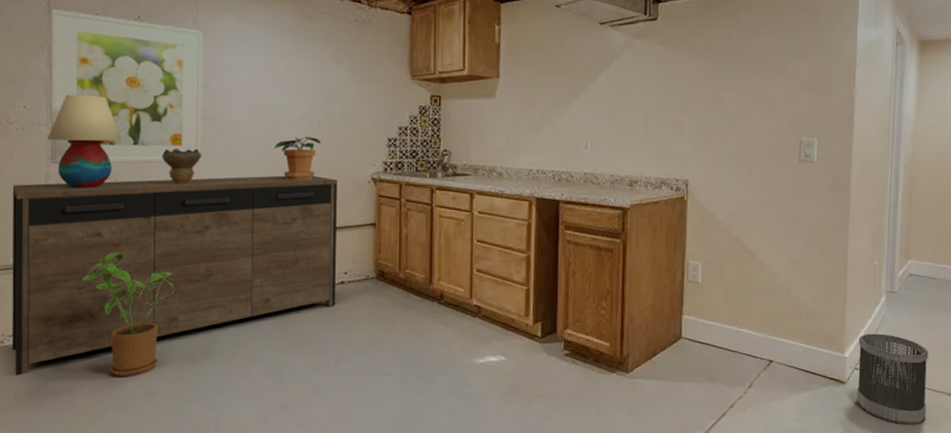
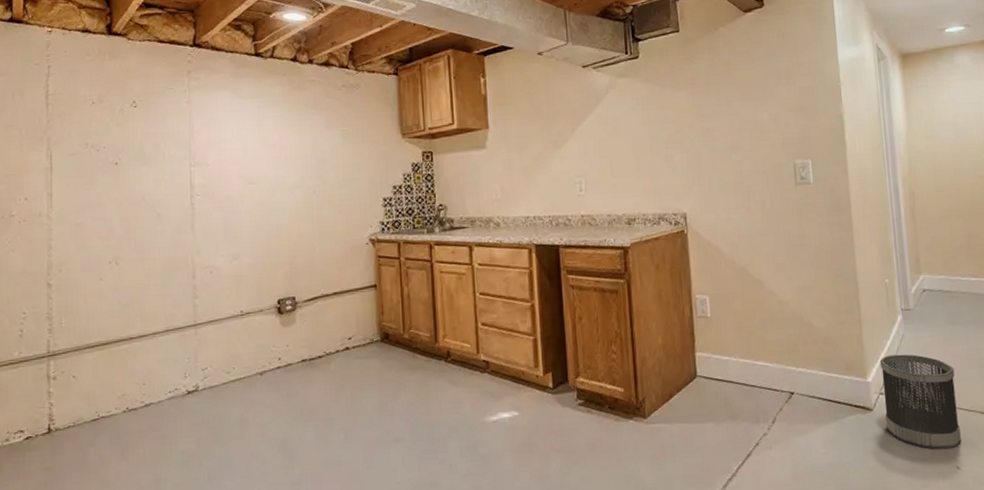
sideboard: present [11,175,338,376] -> none [15,242,342,474]
table lamp: present [47,94,122,188] -> none [48,182,121,276]
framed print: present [49,9,204,164] -> none [50,101,200,253]
house plant: present [82,252,175,376] -> none [86,337,179,466]
decorative bowl: present [162,147,203,184] -> none [161,225,201,263]
potted plant: present [273,137,321,181] -> none [271,203,318,249]

